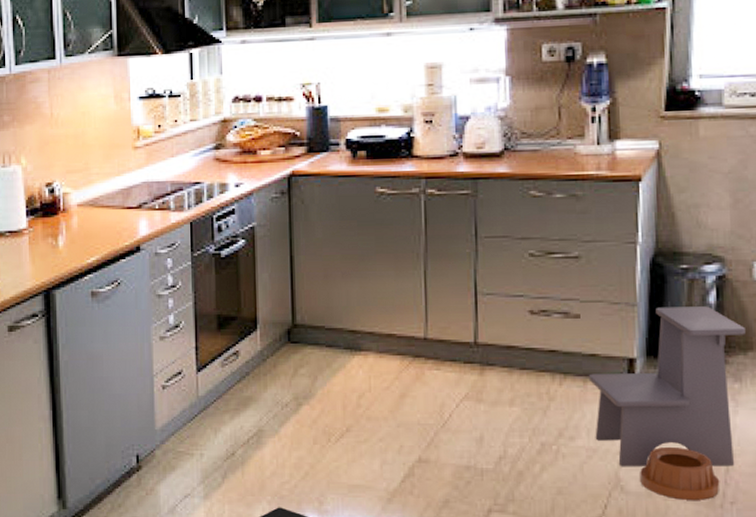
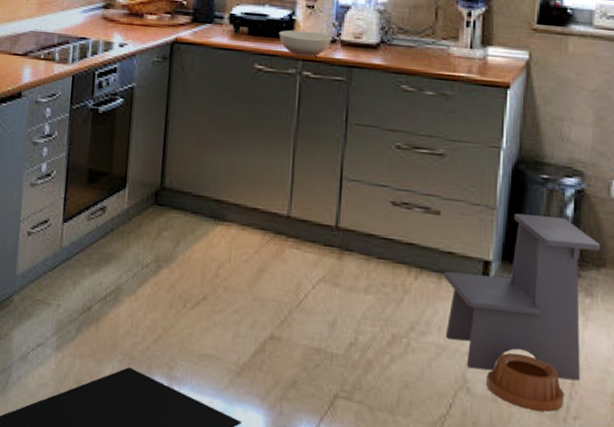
bowl: none [398,147,455,174] -> present [278,30,333,57]

